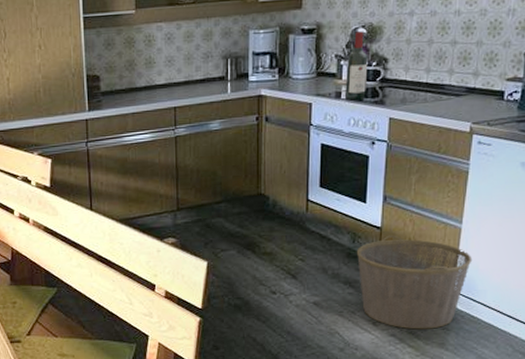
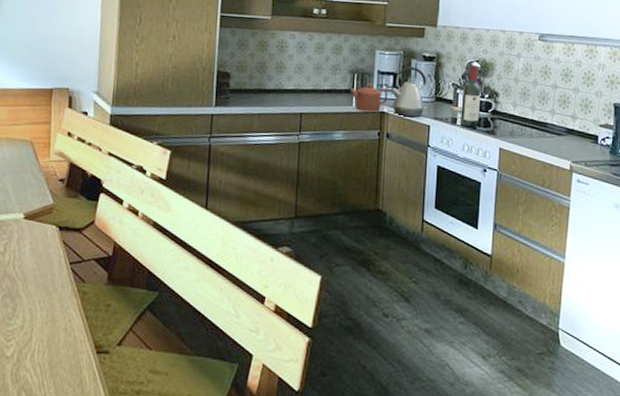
teapot: none [224,66,265,98] -> present [350,82,388,113]
kettle: none [266,42,307,98] -> present [389,66,427,118]
basket: present [356,235,473,330] -> none [467,264,575,367]

